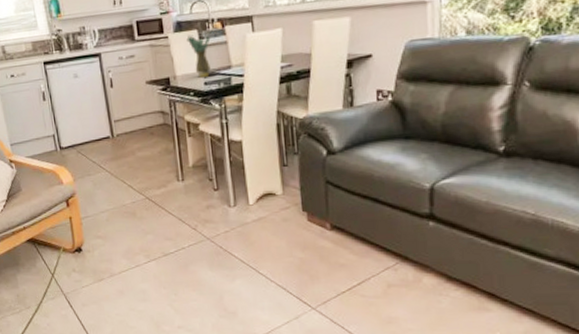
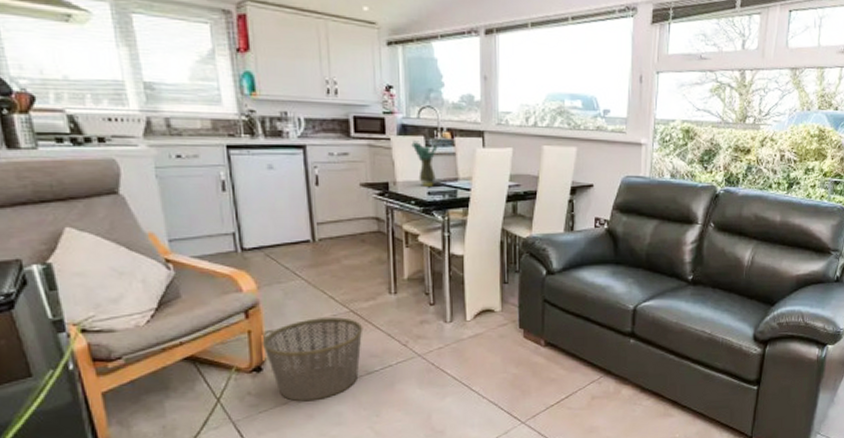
basket: none [80,204,158,279] -> present [262,317,363,402]

